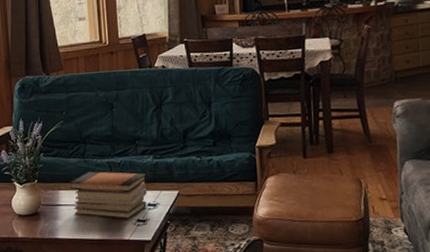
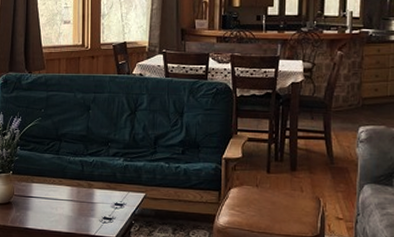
book stack: present [70,171,147,219] -> none [43,168,116,216]

